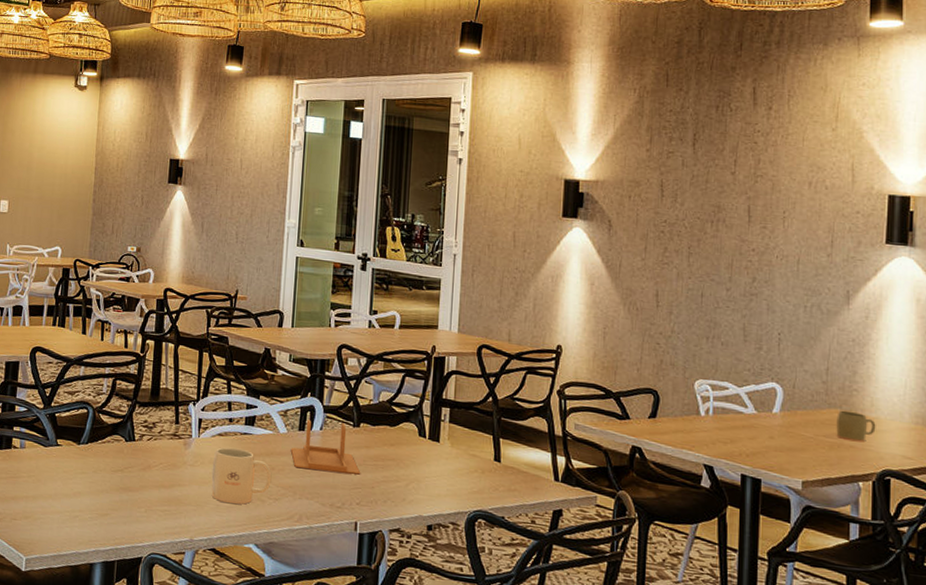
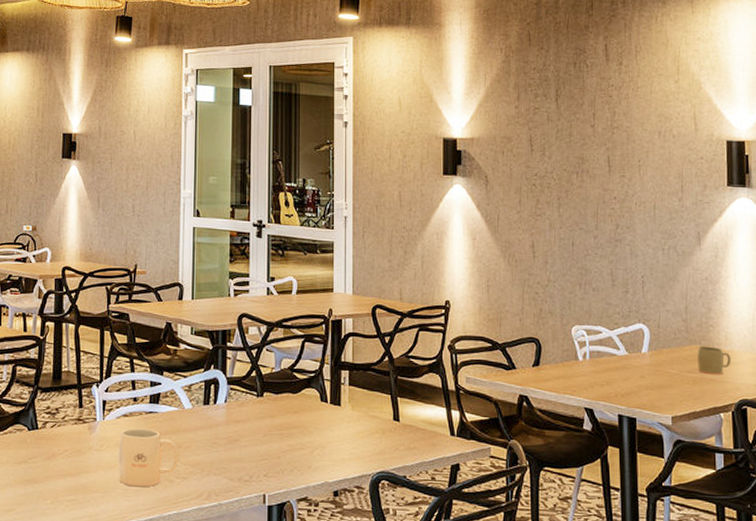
napkin holder: present [290,419,361,475] -> none [196,392,267,445]

